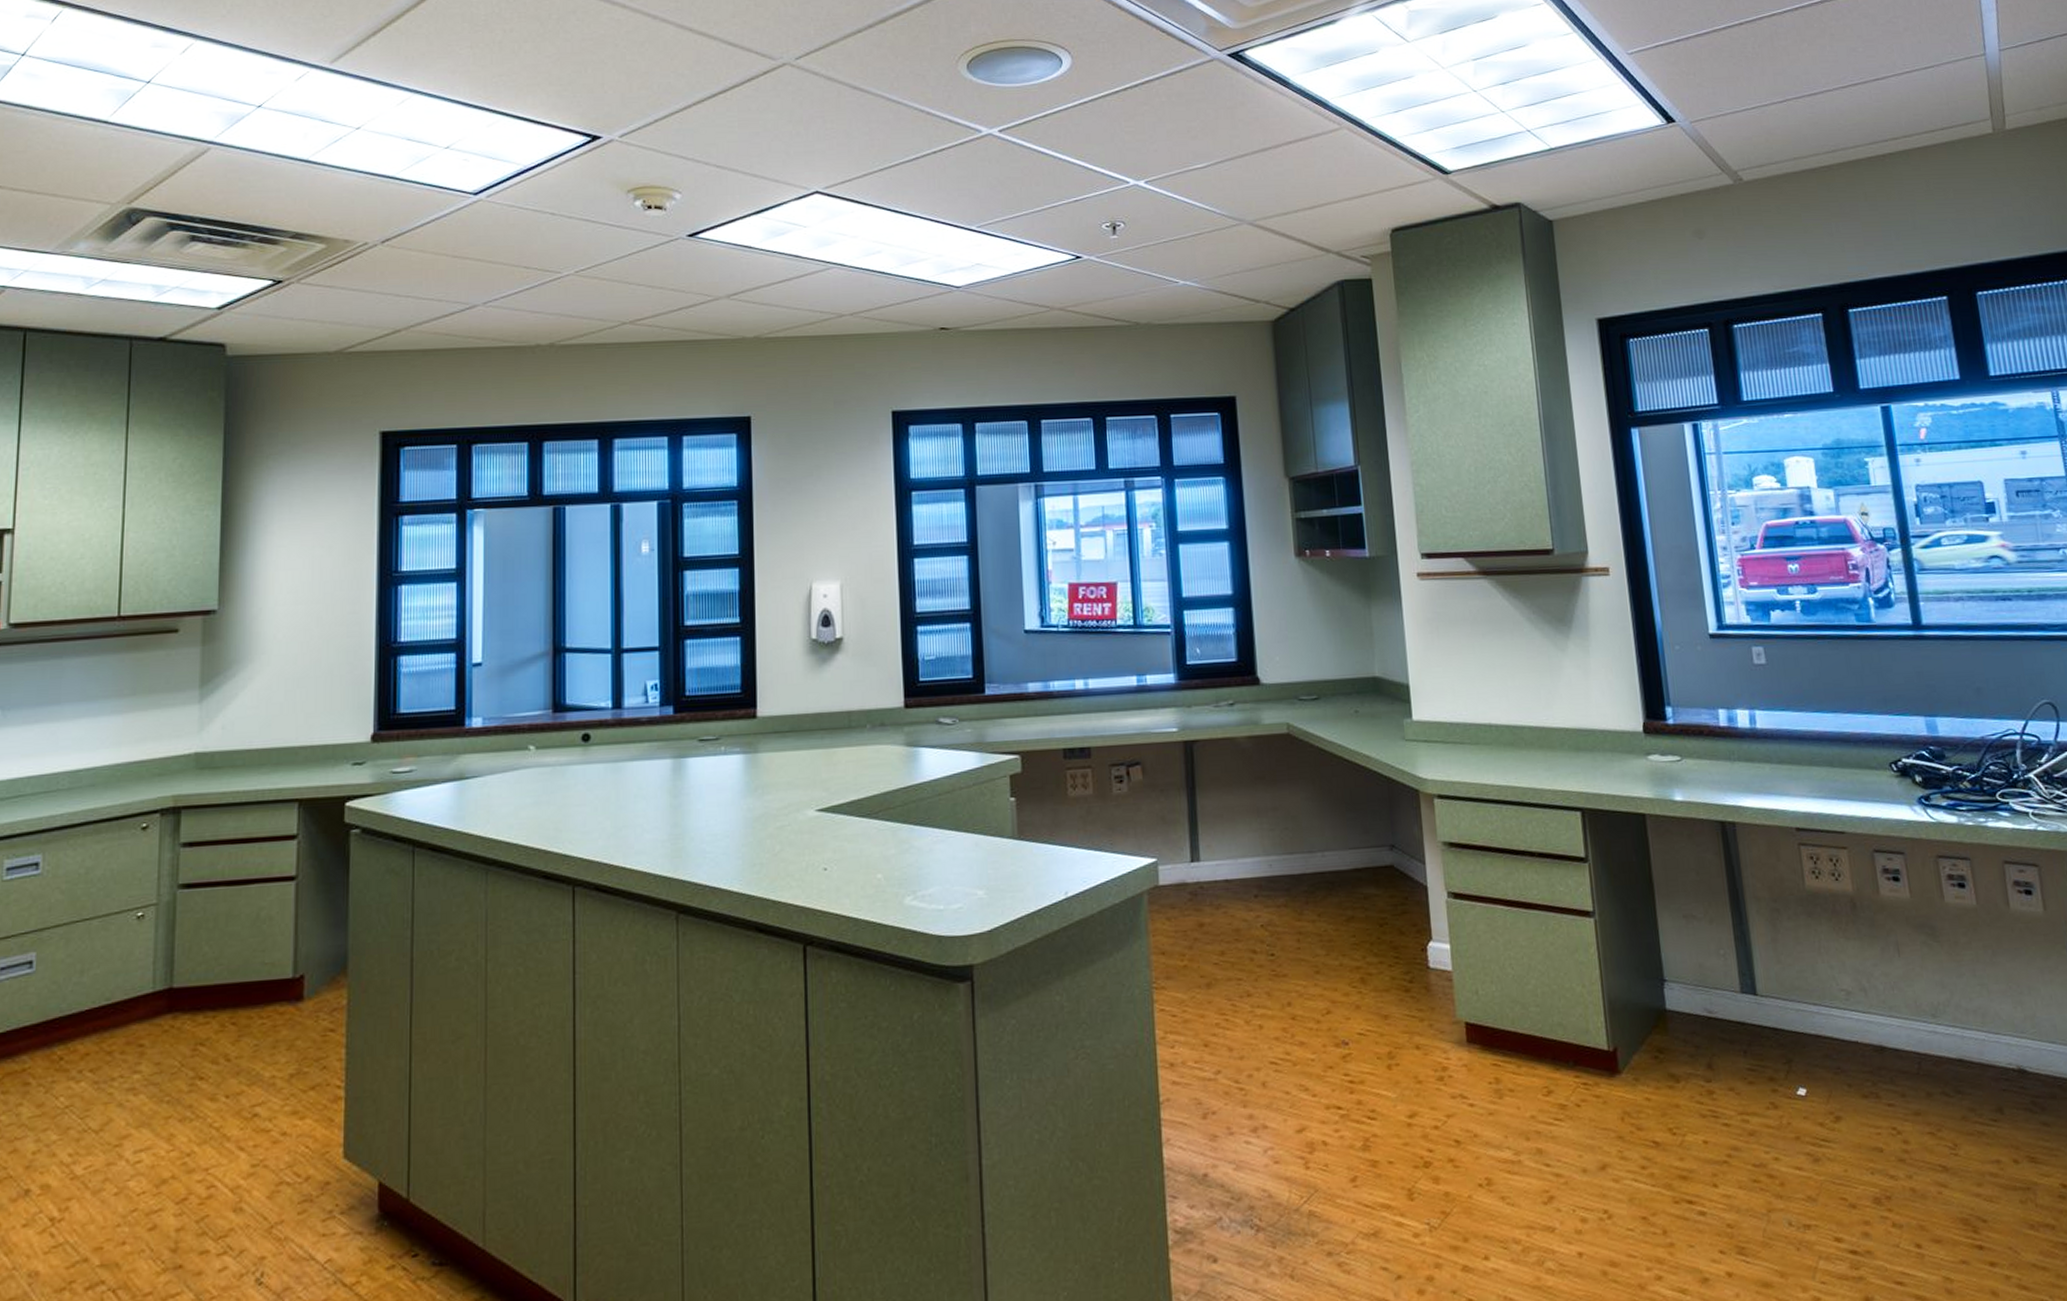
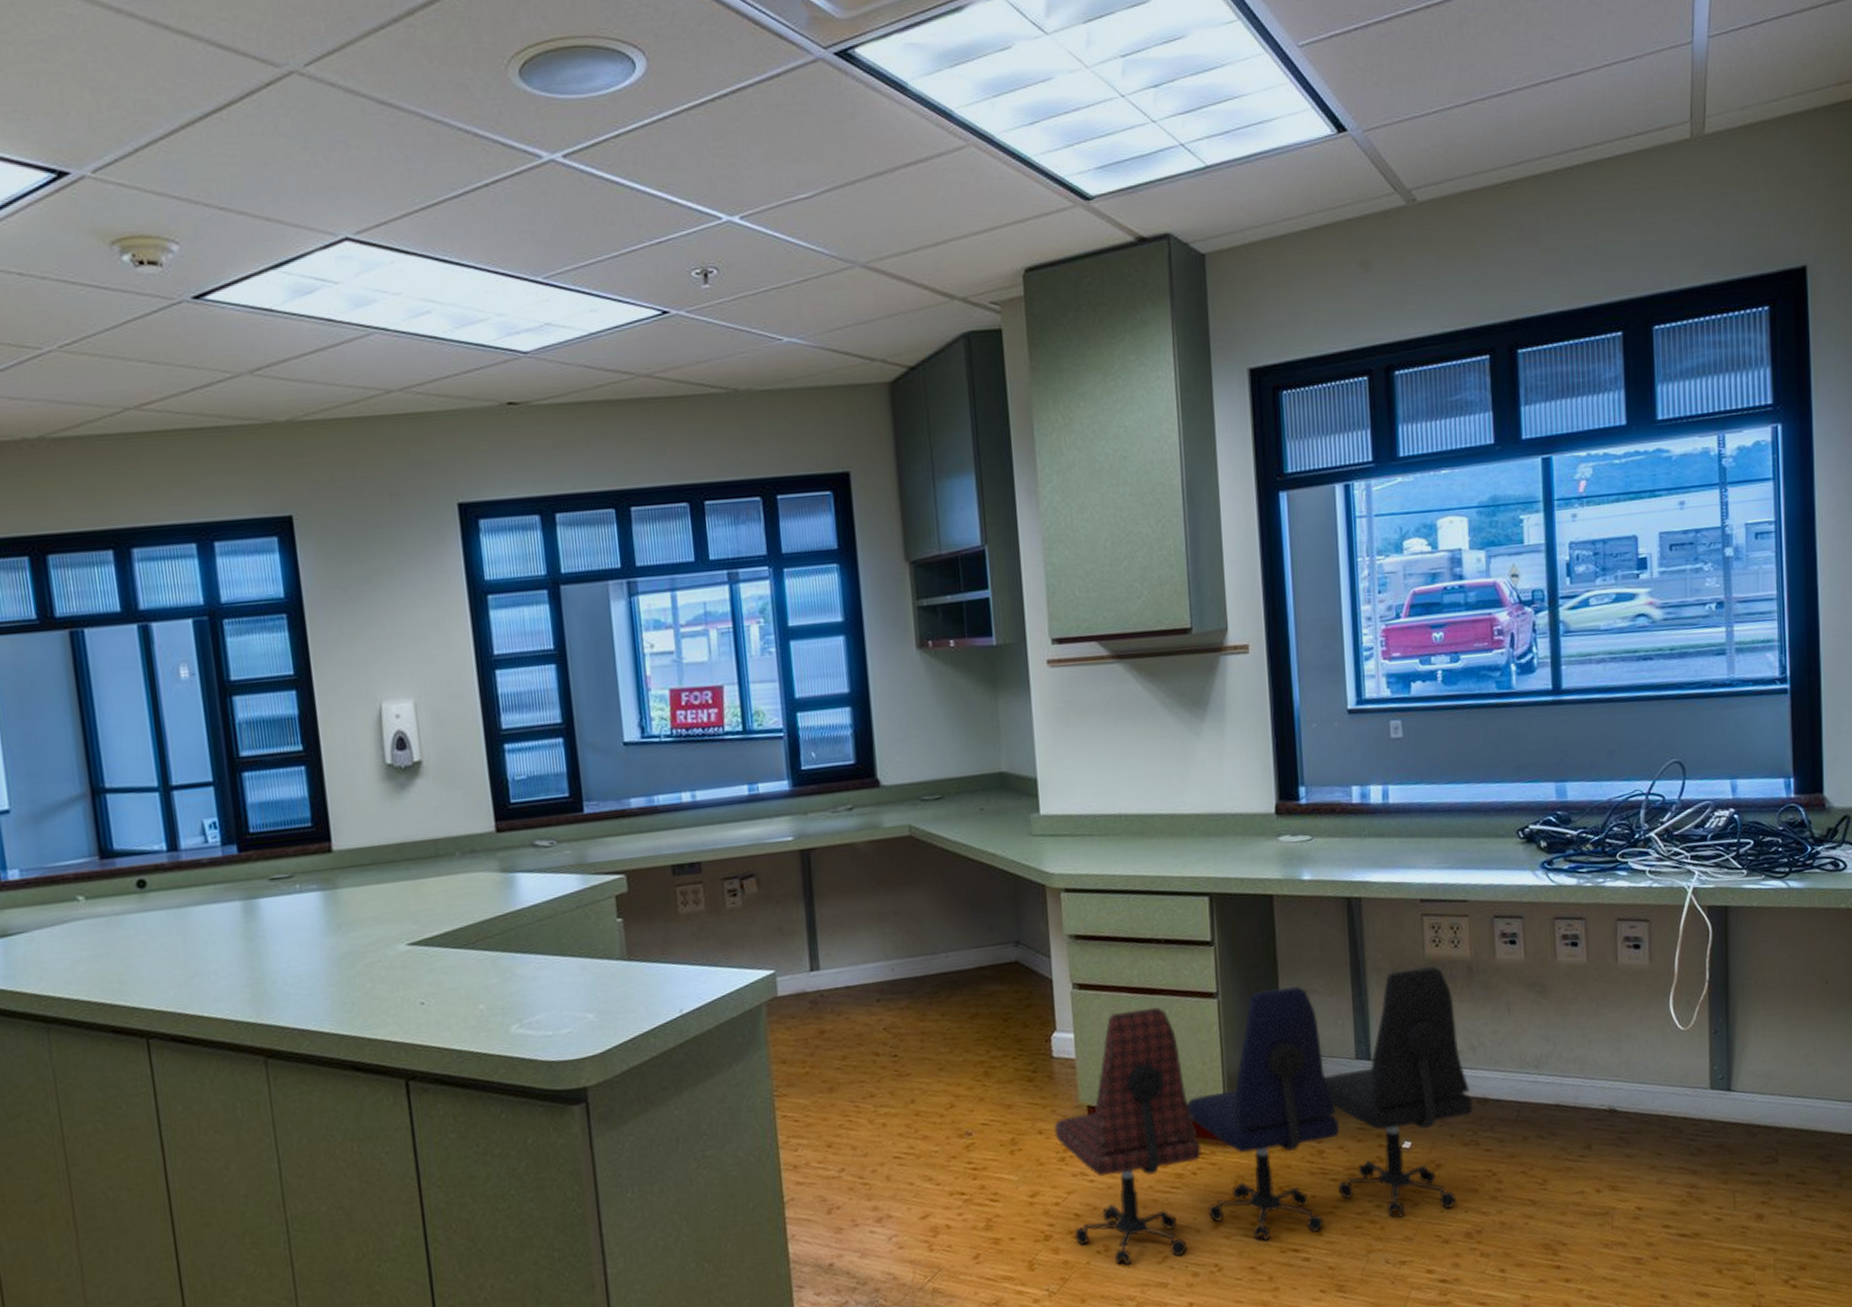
office chair: none [1432,898,1871,1203] -> present [1054,966,1474,1266]

